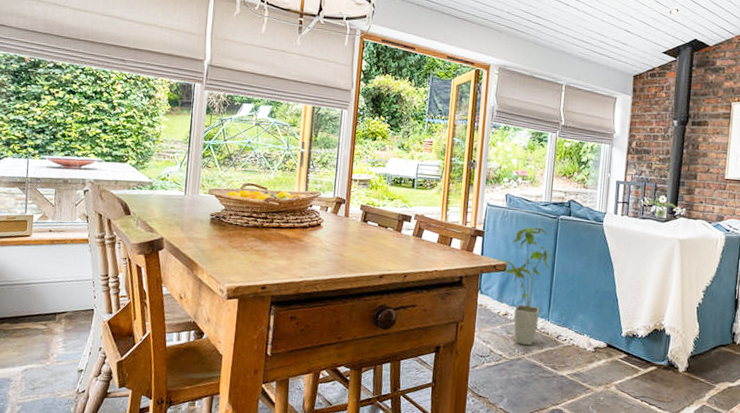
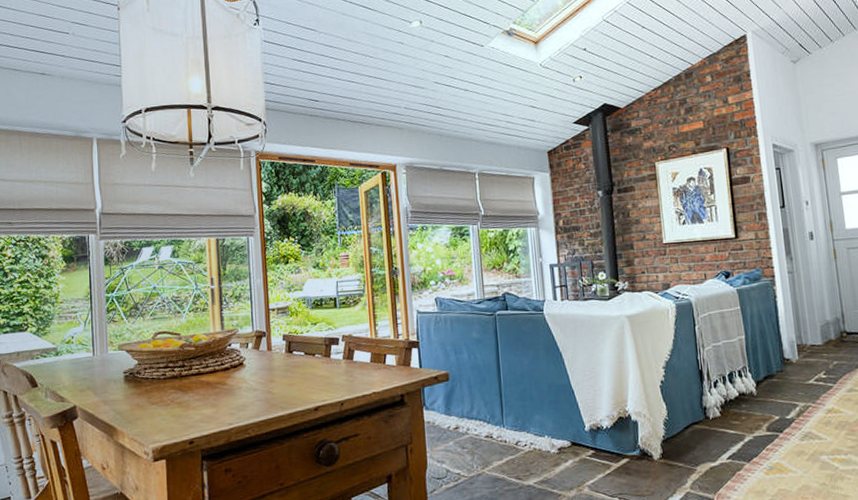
house plant: present [497,227,554,346] -> none [438,327,499,459]

